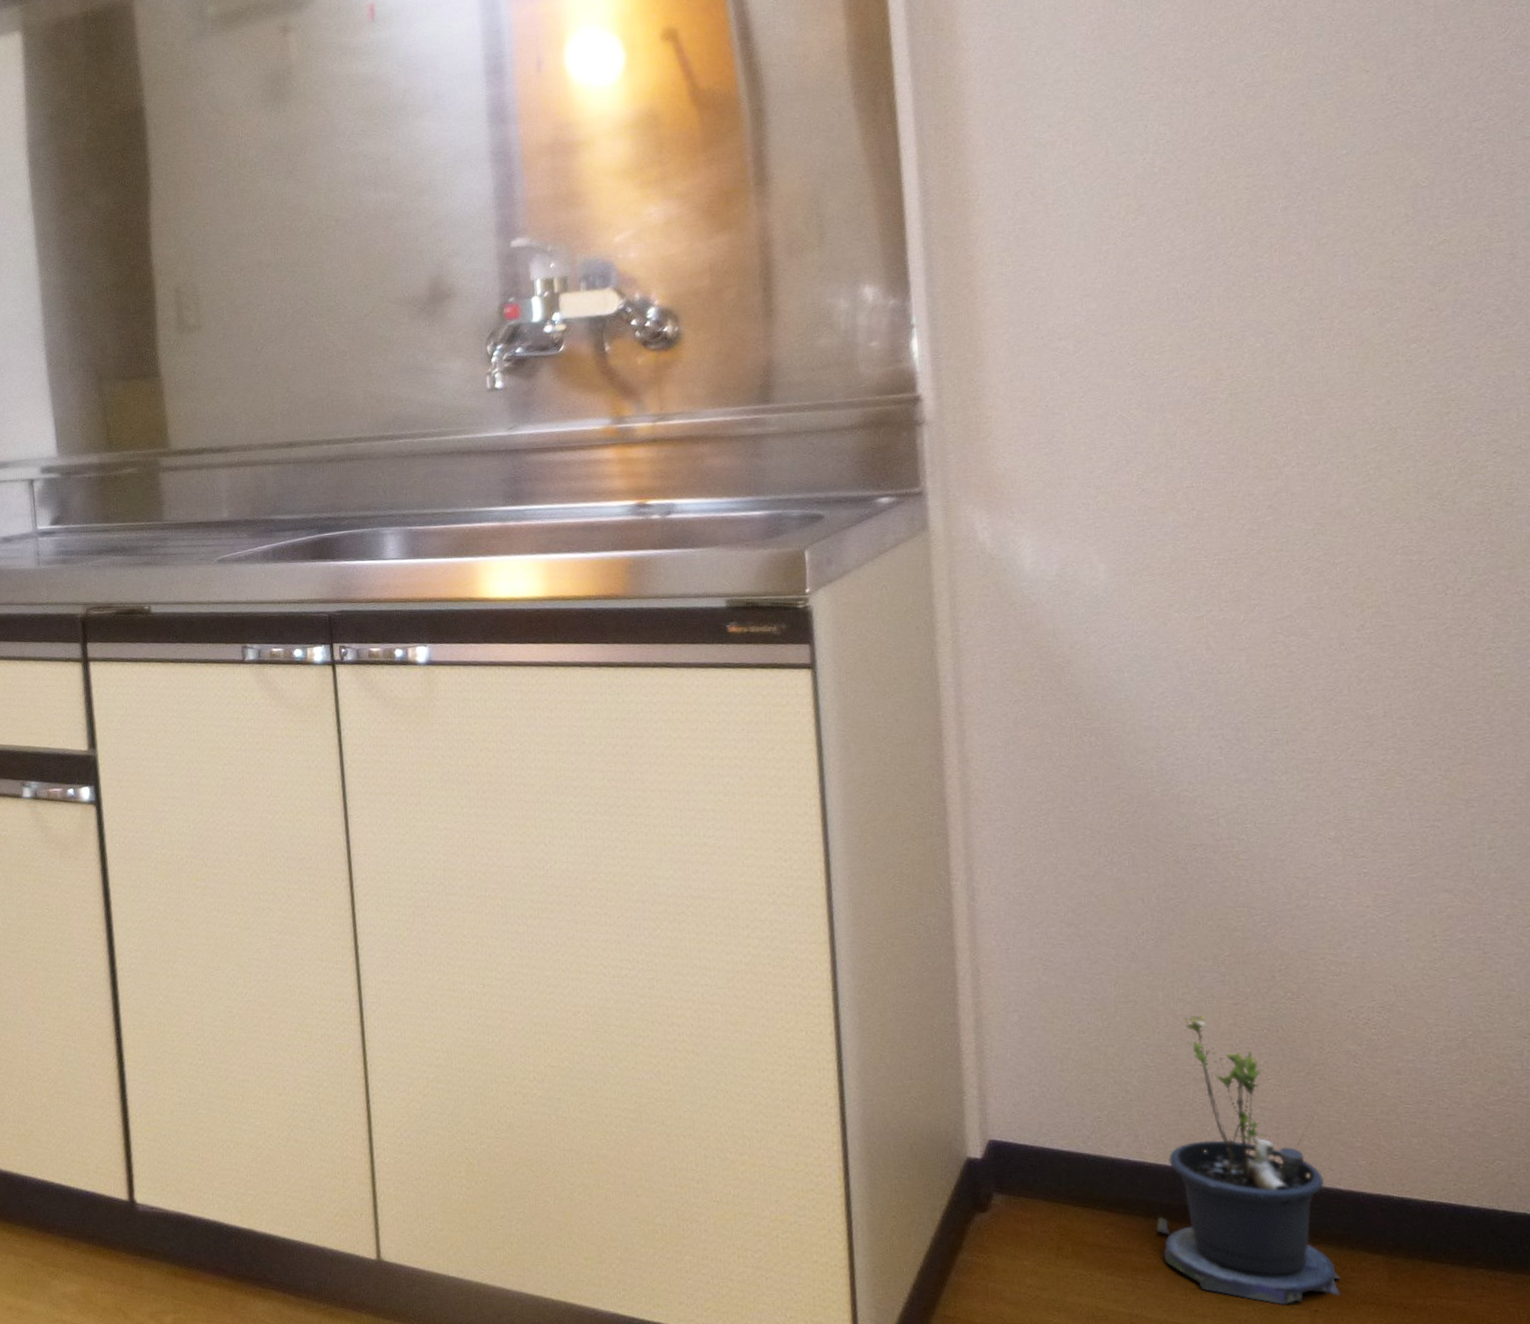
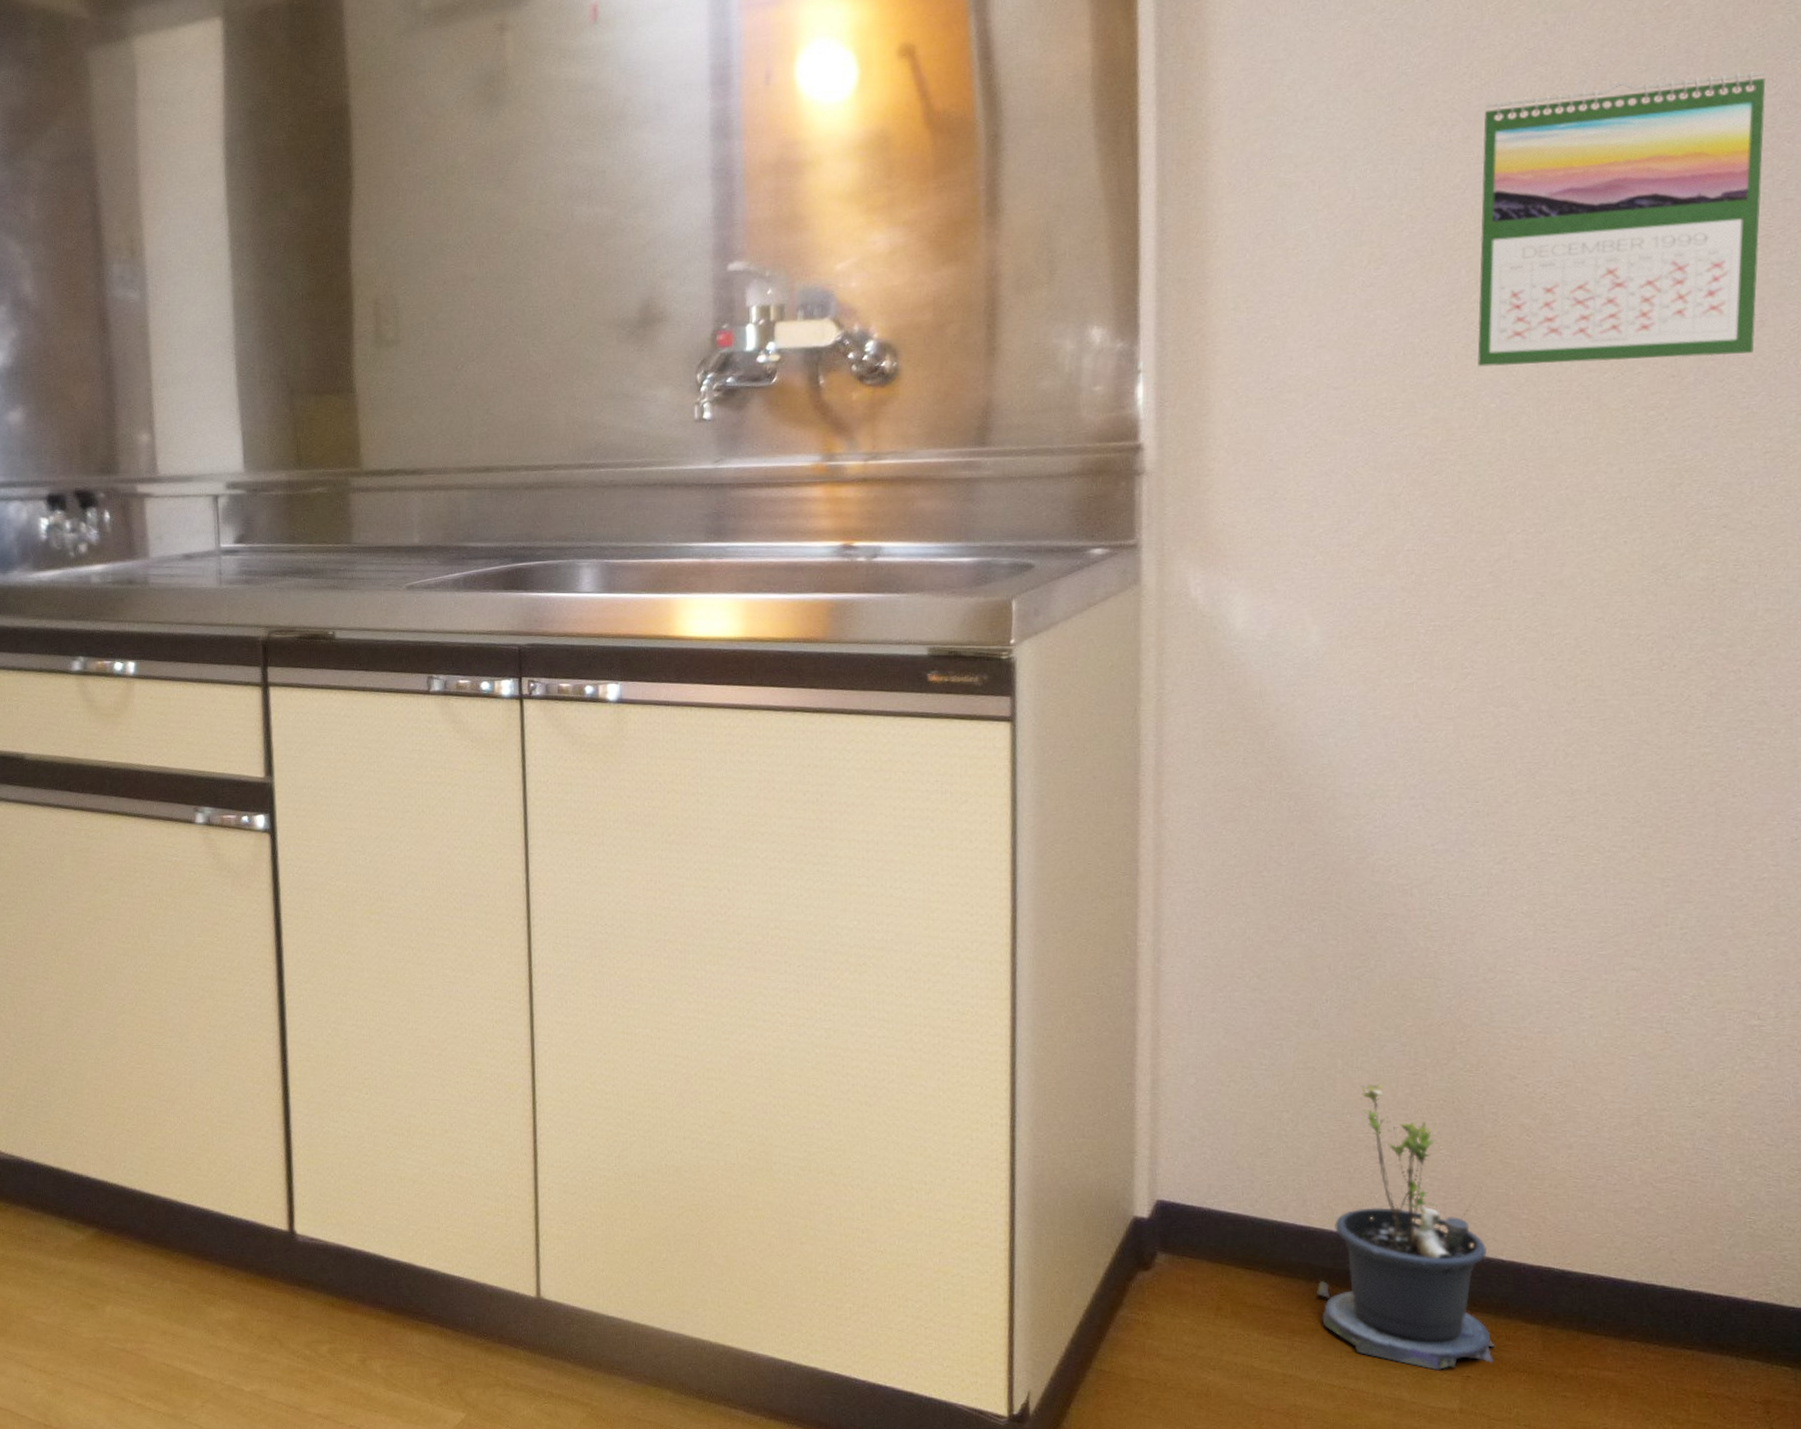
calendar: none [1226,18,1508,308] -> present [1477,71,1766,367]

